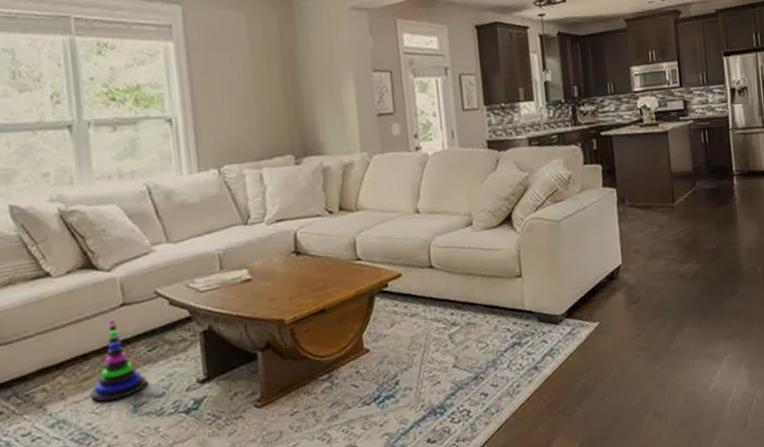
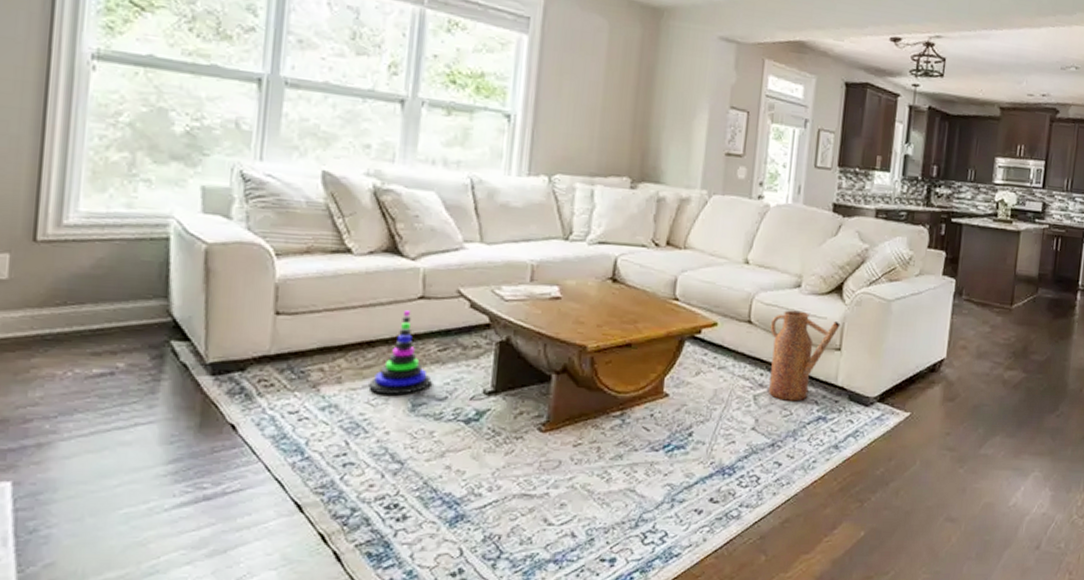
watering can: none [451,247,517,335] -> present [769,310,840,401]

